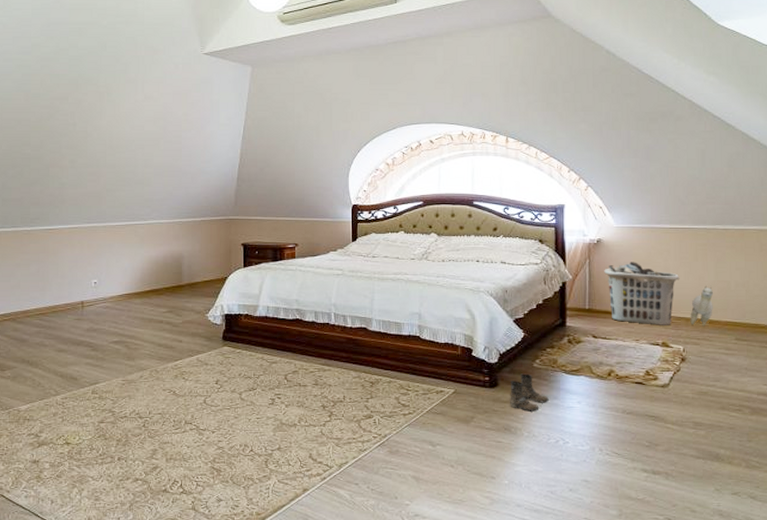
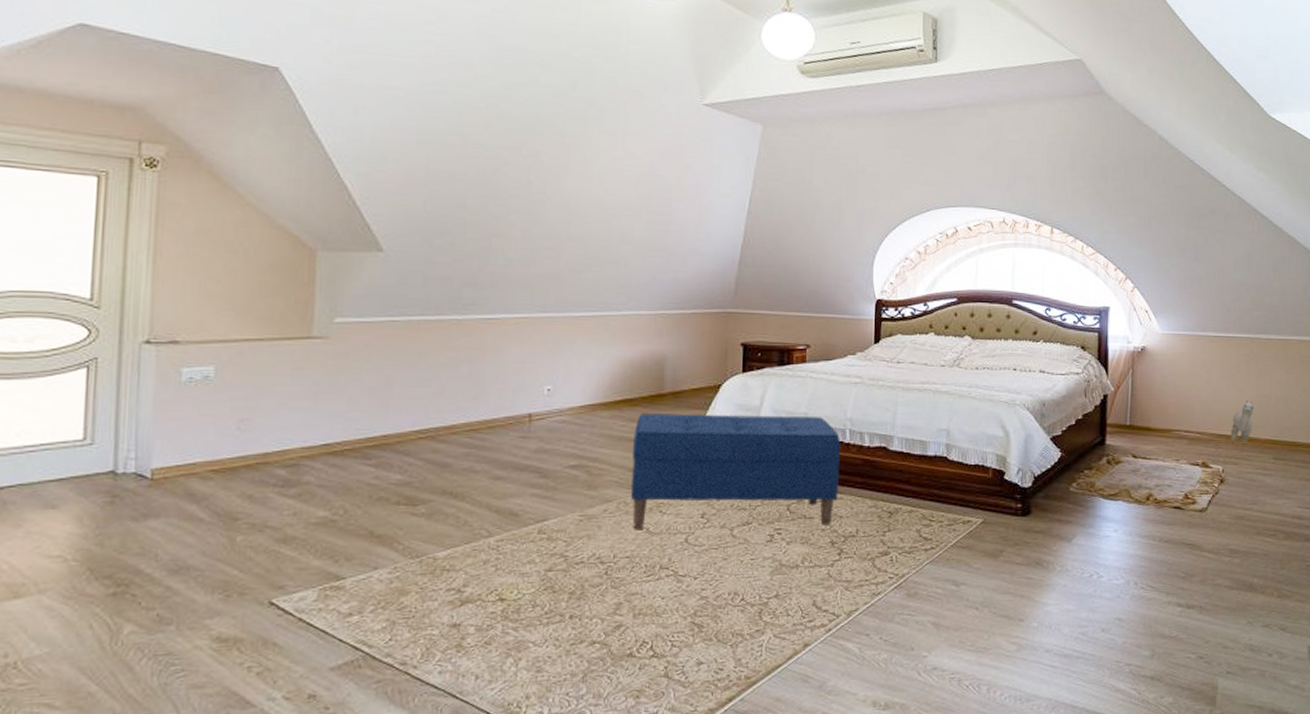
bench: none [159,301,328,393] -> present [631,414,841,531]
boots: present [510,373,550,412] -> none [1043,499,1085,543]
clothes hamper: present [604,262,680,325] -> none [1147,373,1222,444]

